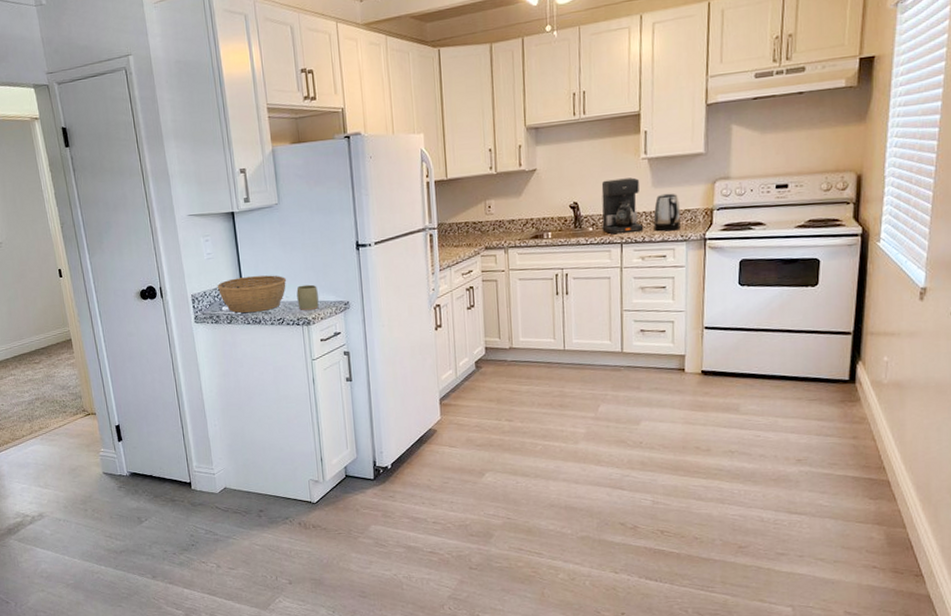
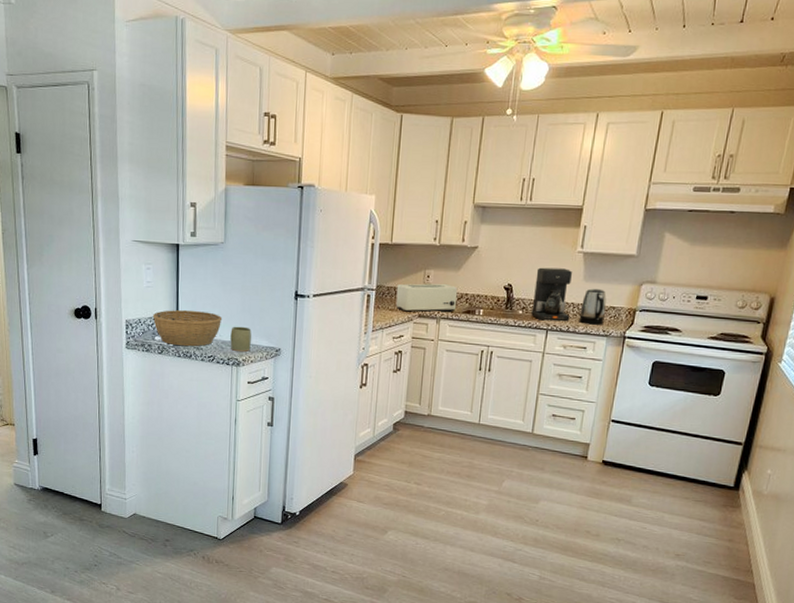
toaster: none [458,212,523,247] -> present [395,283,458,313]

